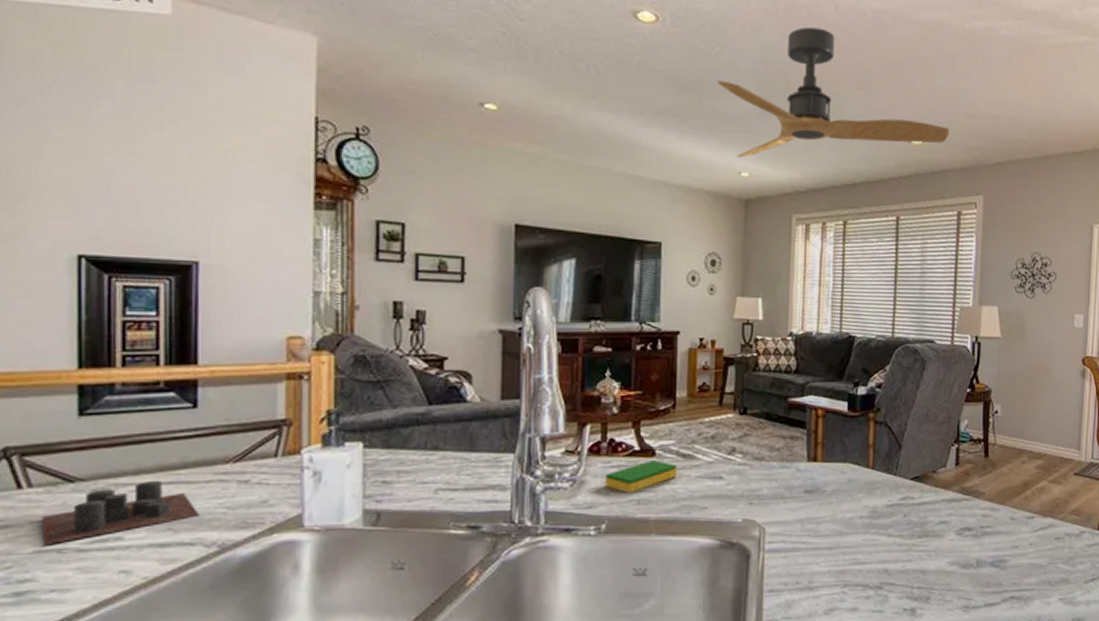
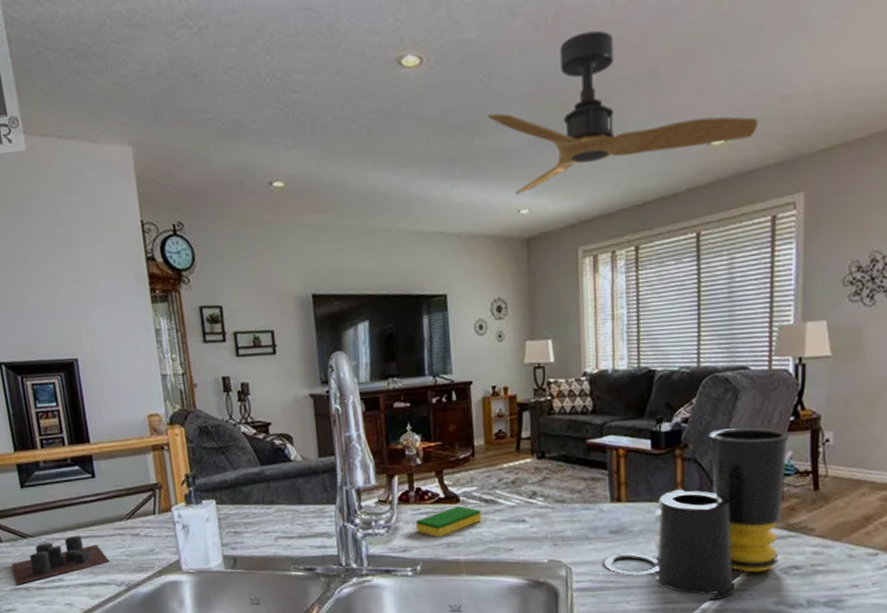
water filter: none [796,396,966,562] -> present [603,427,789,601]

